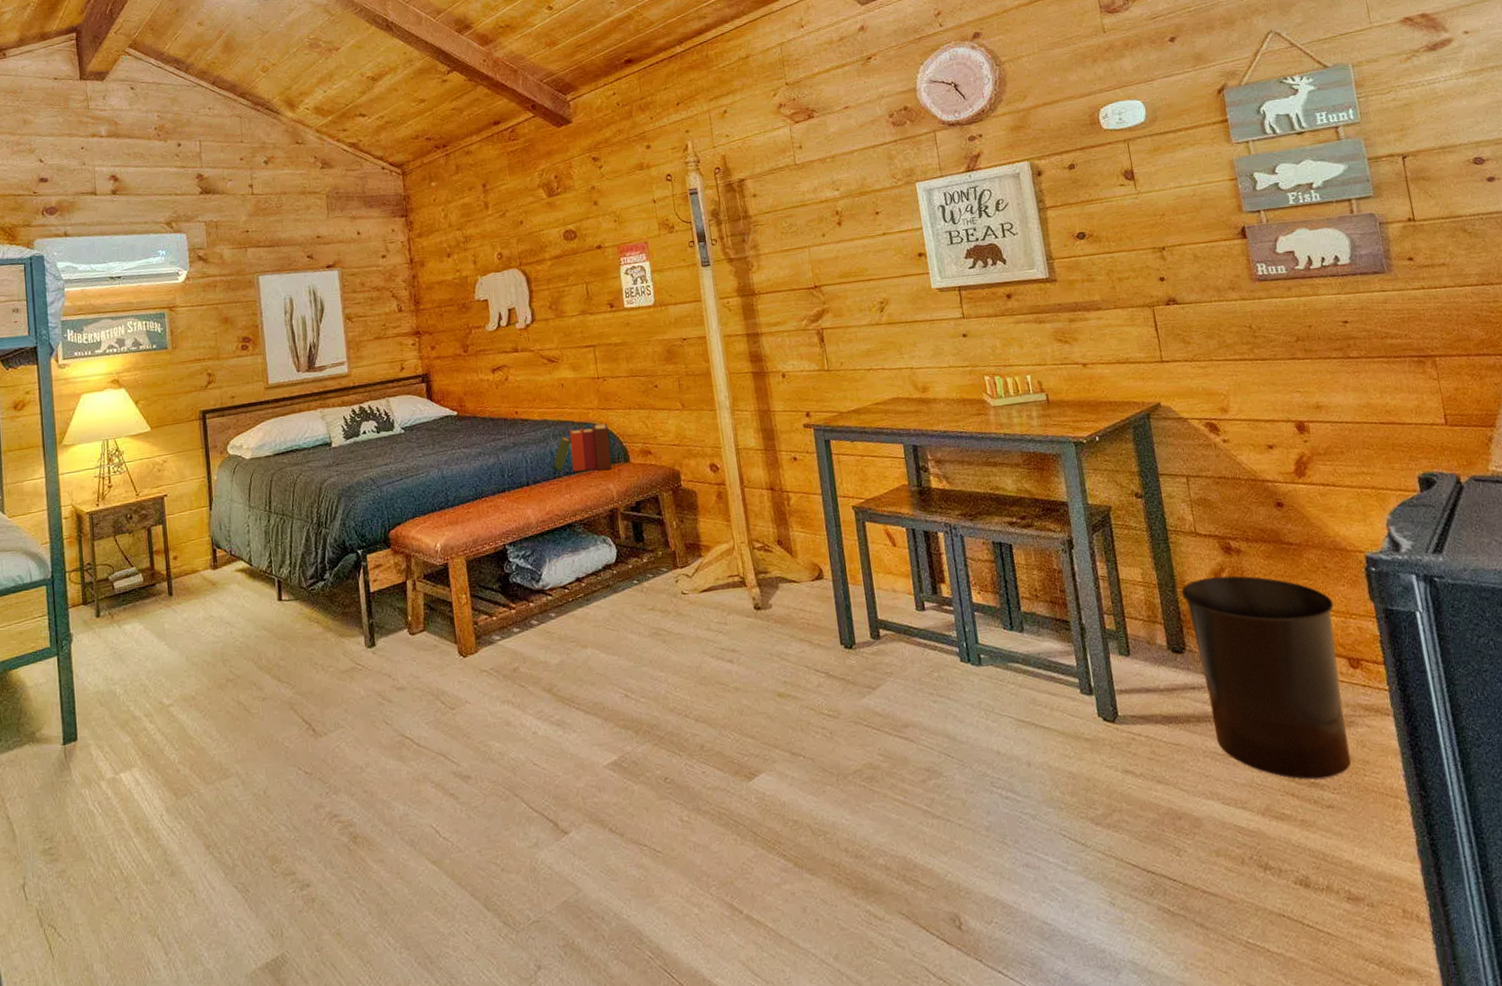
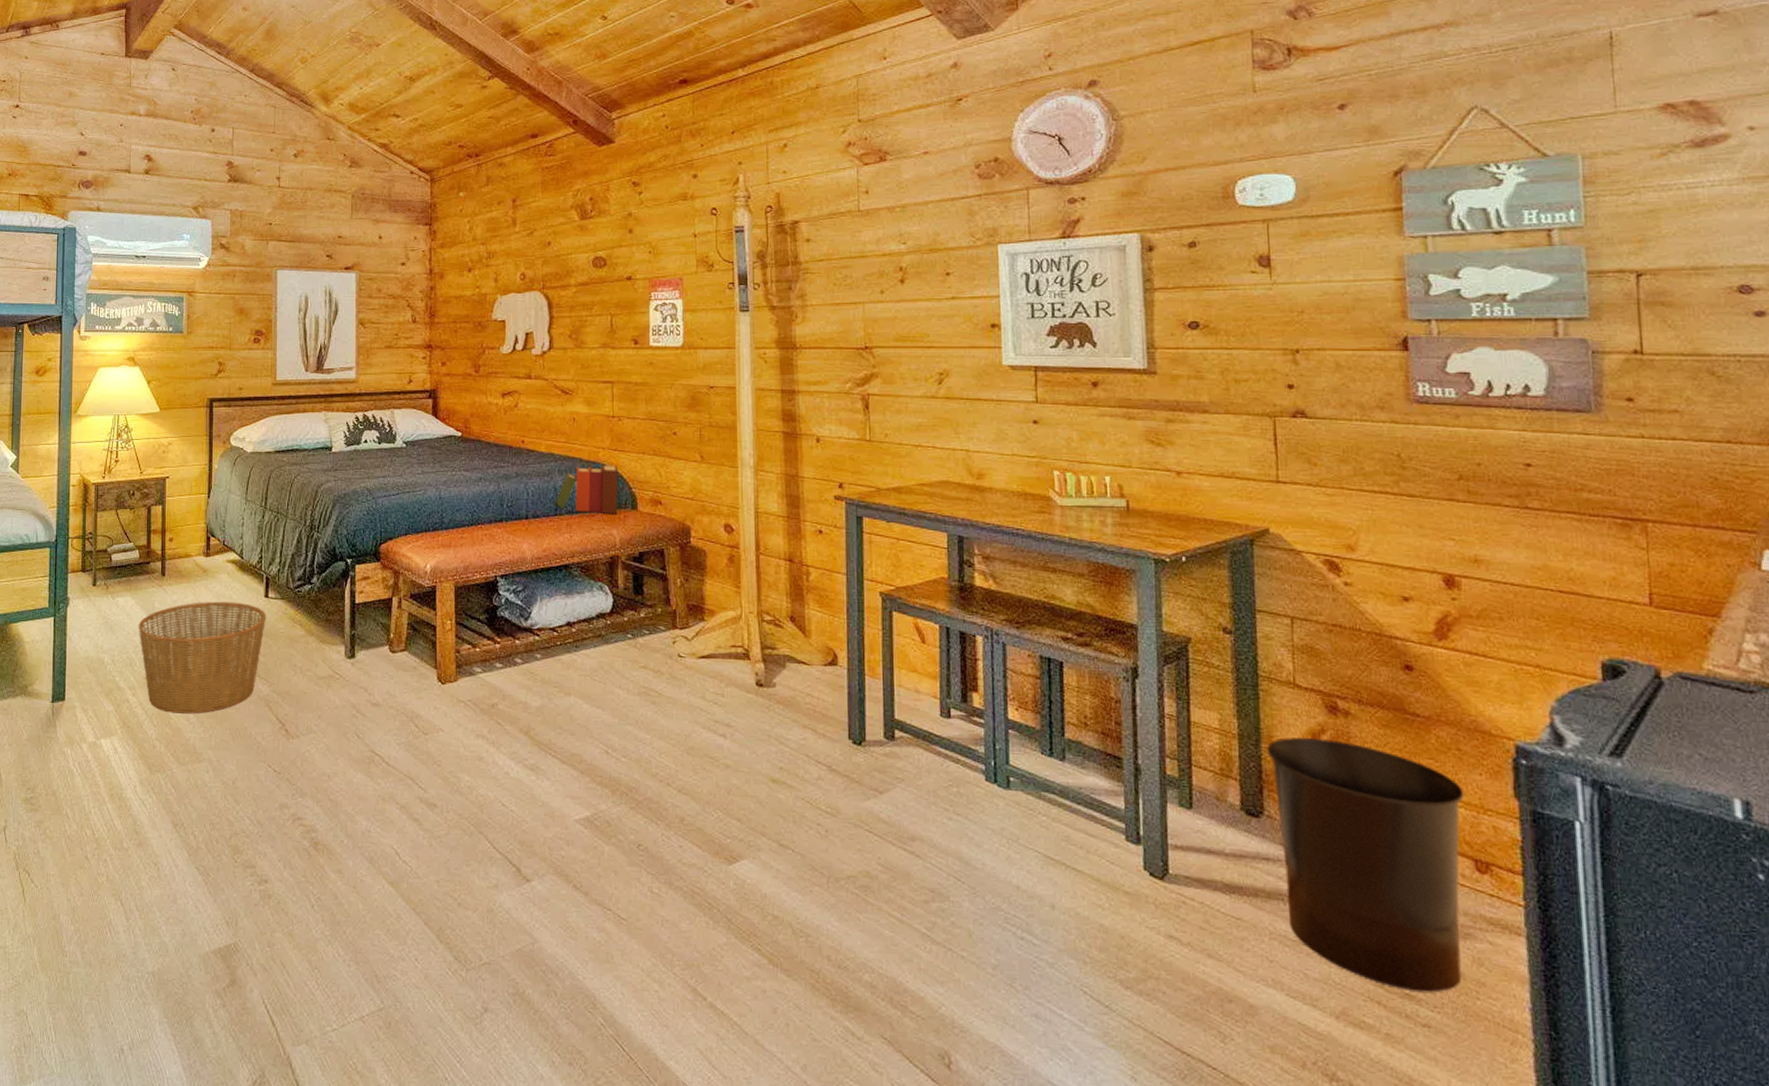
basket: none [148,610,282,733] -> present [138,601,267,714]

